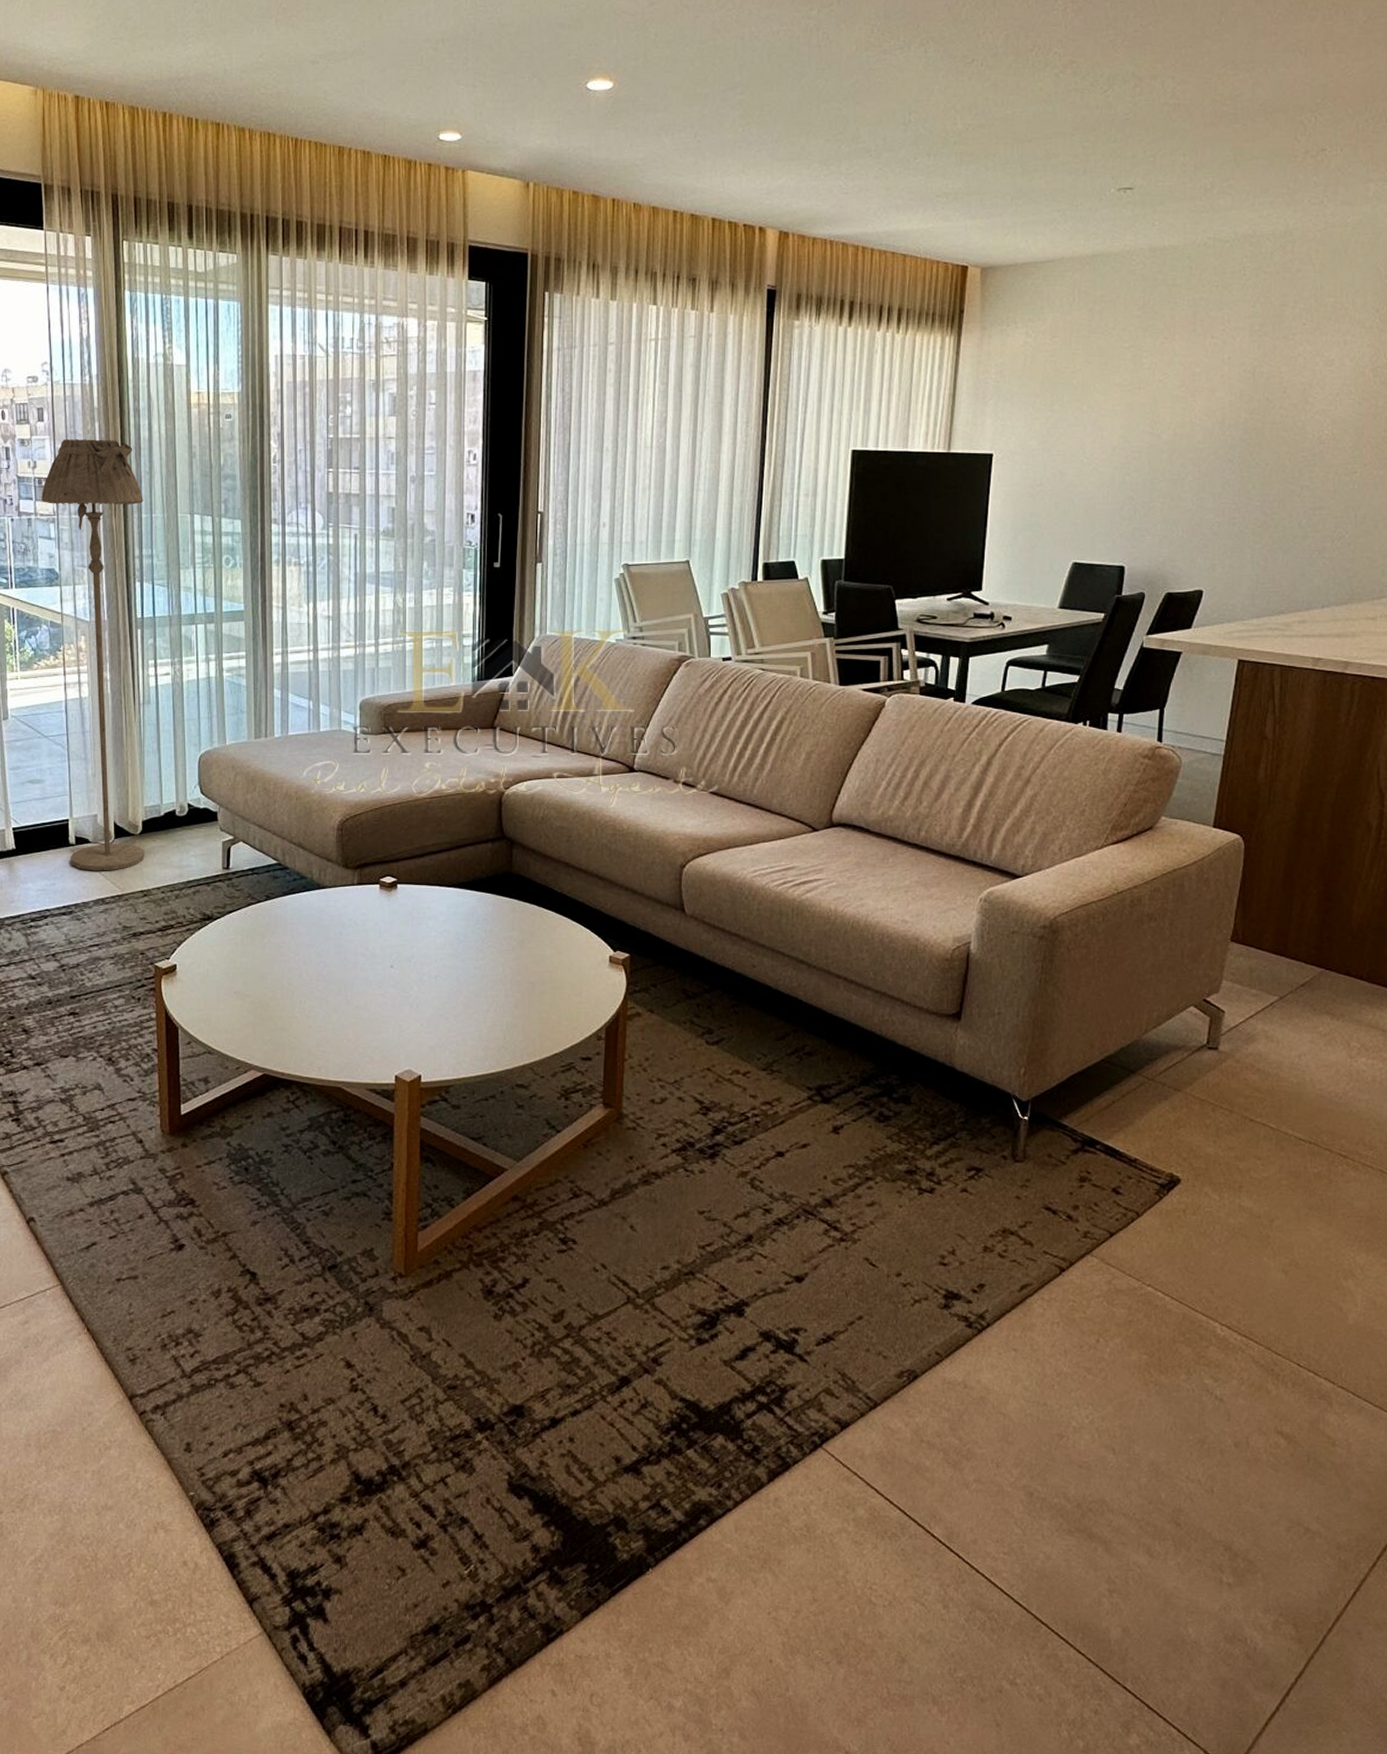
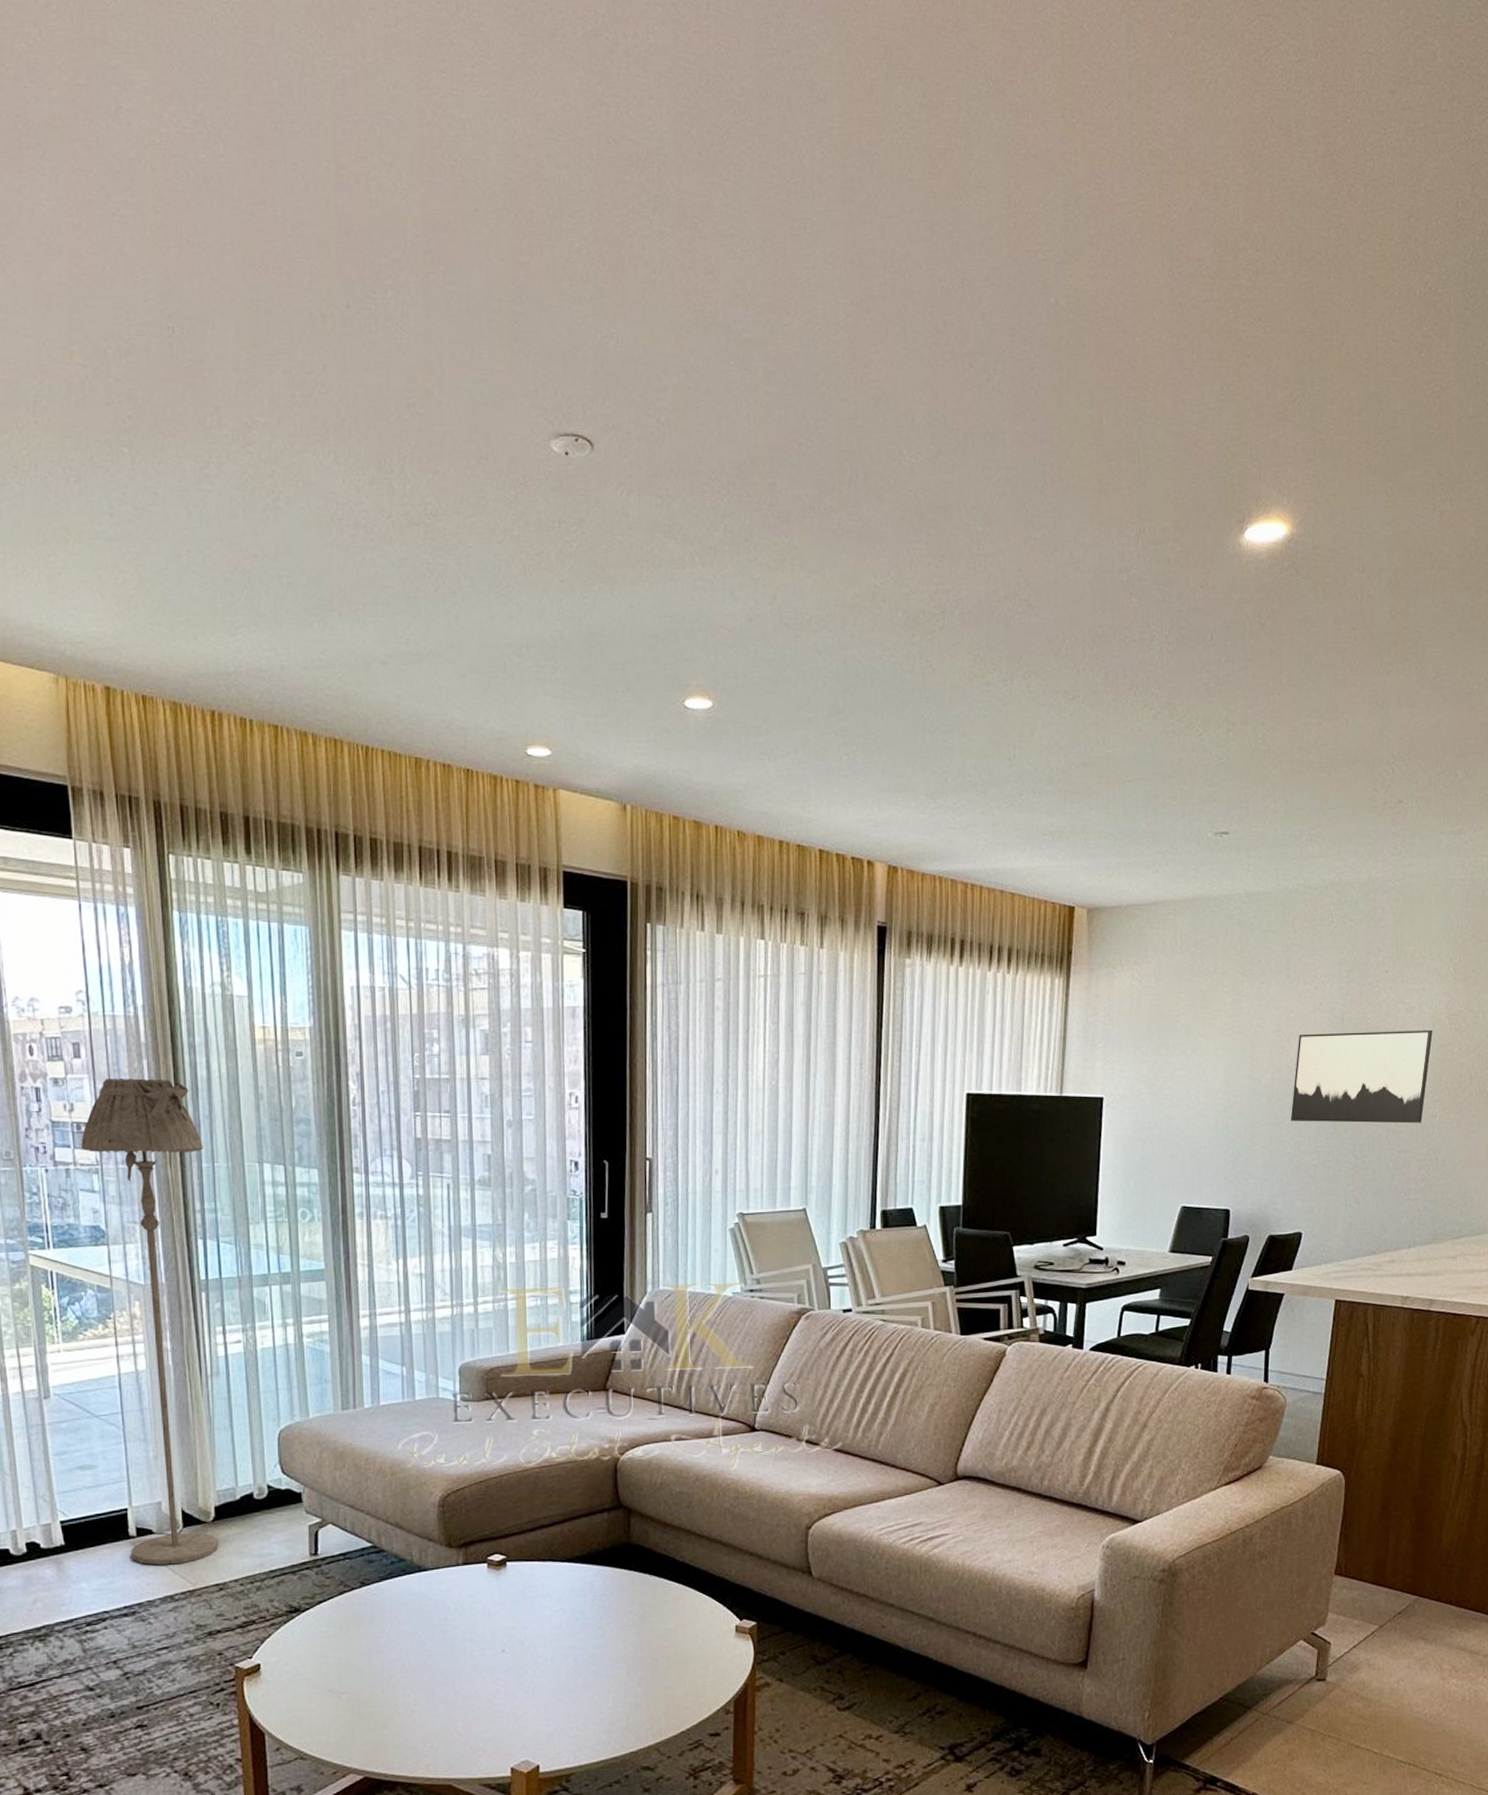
wall art: none [1193,383,1354,480] -> present [1290,1029,1433,1123]

